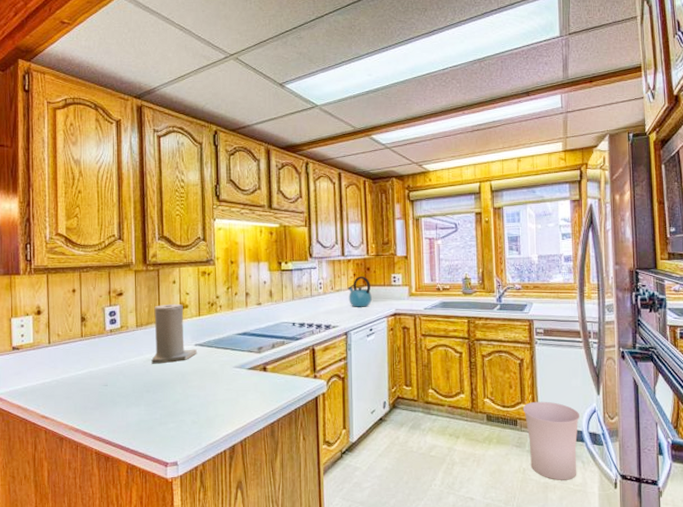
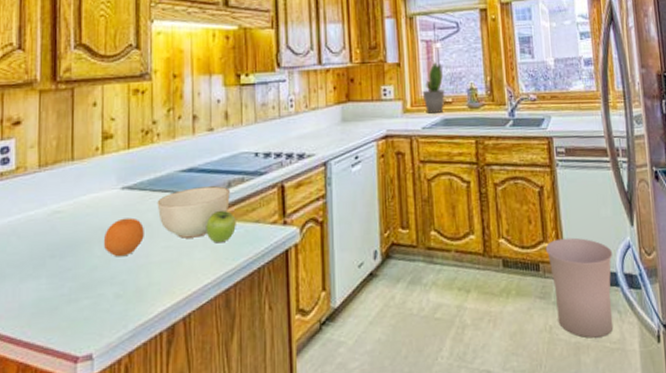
paper towel: present [151,303,197,364] -> none [58,133,124,218]
fruit: none [183,367,212,395] -> present [103,217,144,257]
bowl: none [220,347,274,384] -> present [157,186,230,238]
fruit: none [256,364,279,389] -> present [206,210,236,243]
kettle: present [347,276,372,307] -> none [326,89,357,130]
potted plant: none [425,256,444,297] -> present [422,62,445,114]

